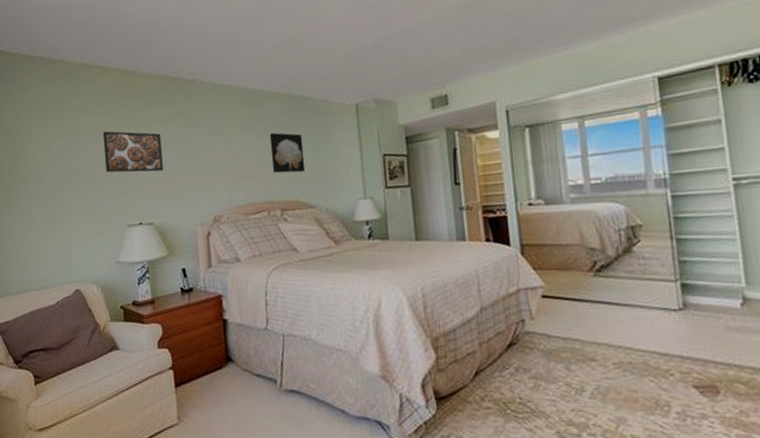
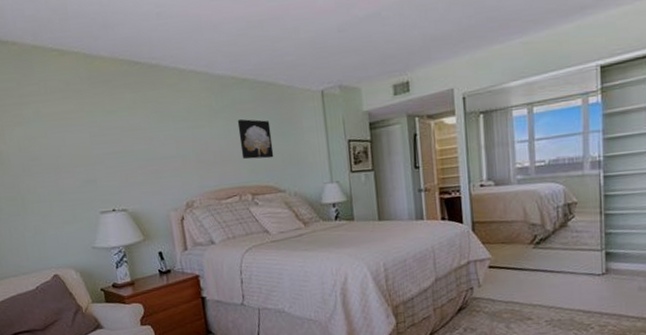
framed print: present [102,131,163,173] -> none [65,118,133,160]

